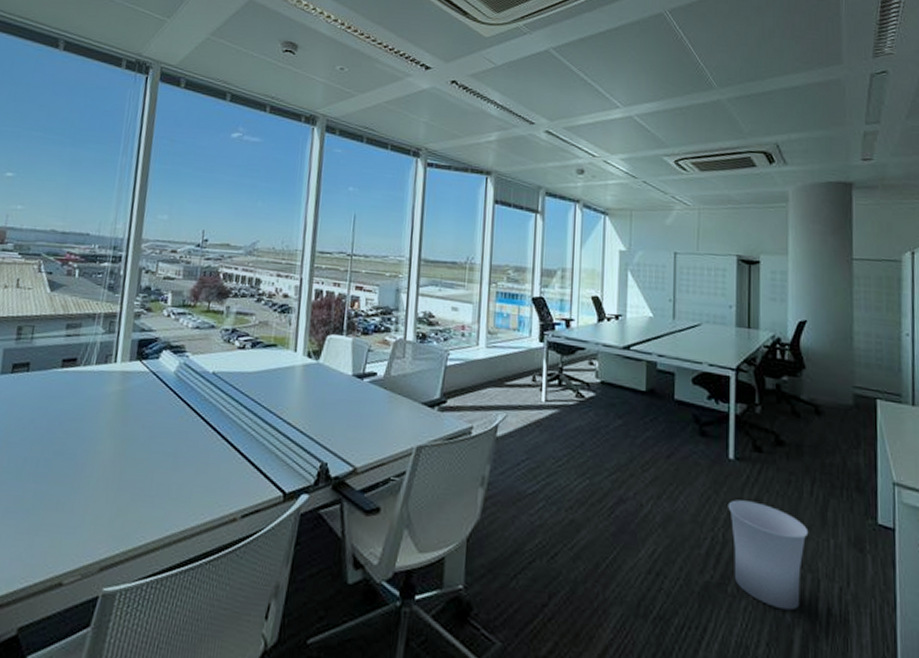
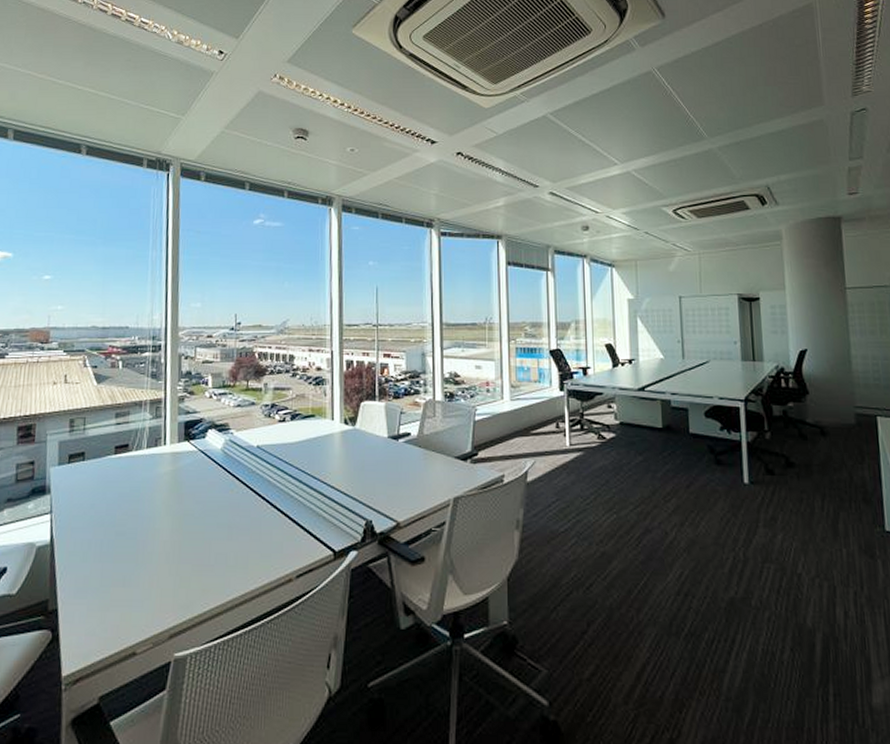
waste bin: present [728,499,809,611] -> none [746,520,823,617]

